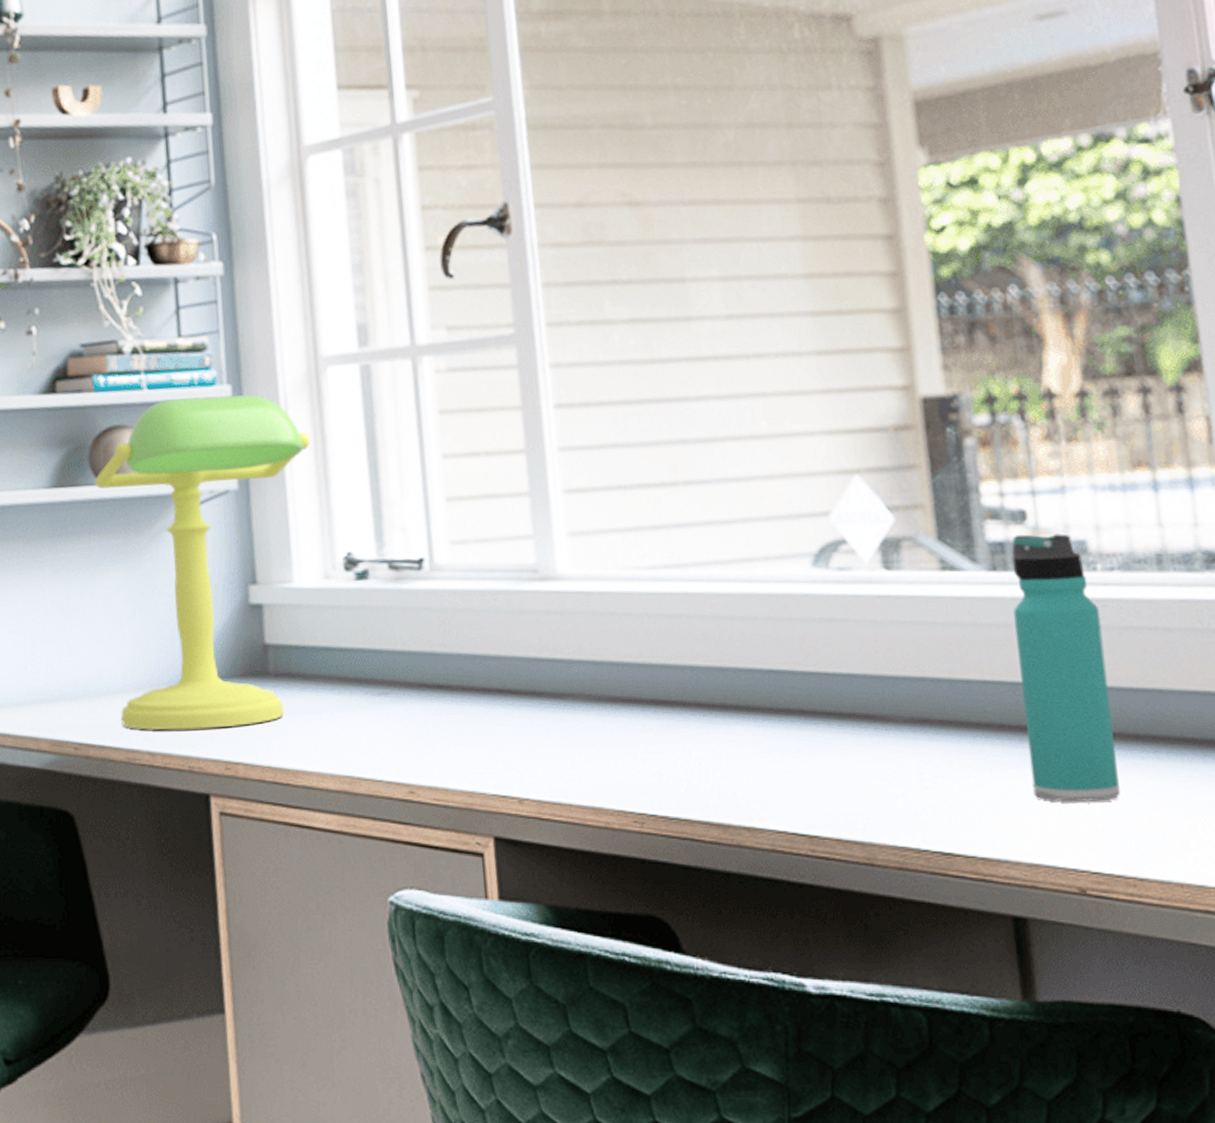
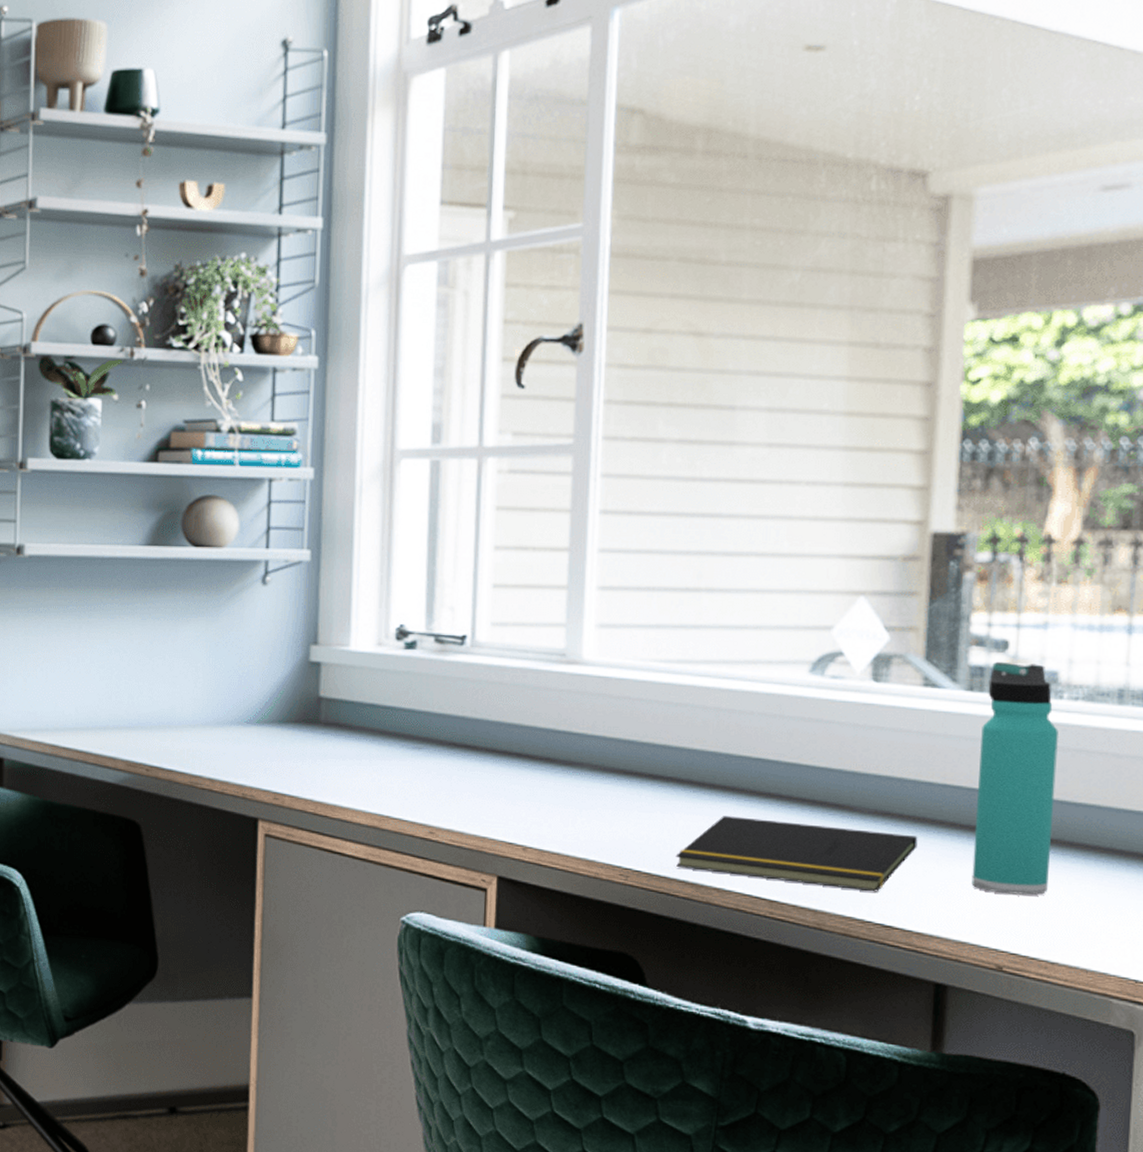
desk lamp: present [95,394,311,731] -> none [185,476,379,765]
notepad: none [694,740,966,815] -> present [675,816,918,892]

